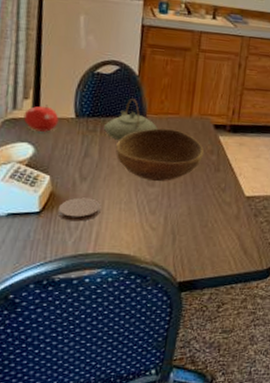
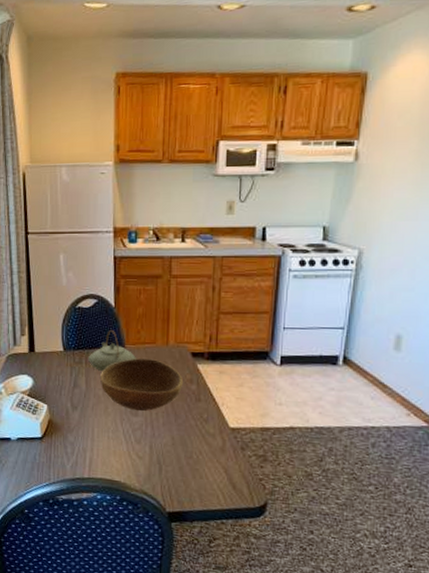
fruit: present [23,105,59,132] -> none [22,340,50,365]
coaster: present [58,197,101,222] -> none [57,425,92,448]

